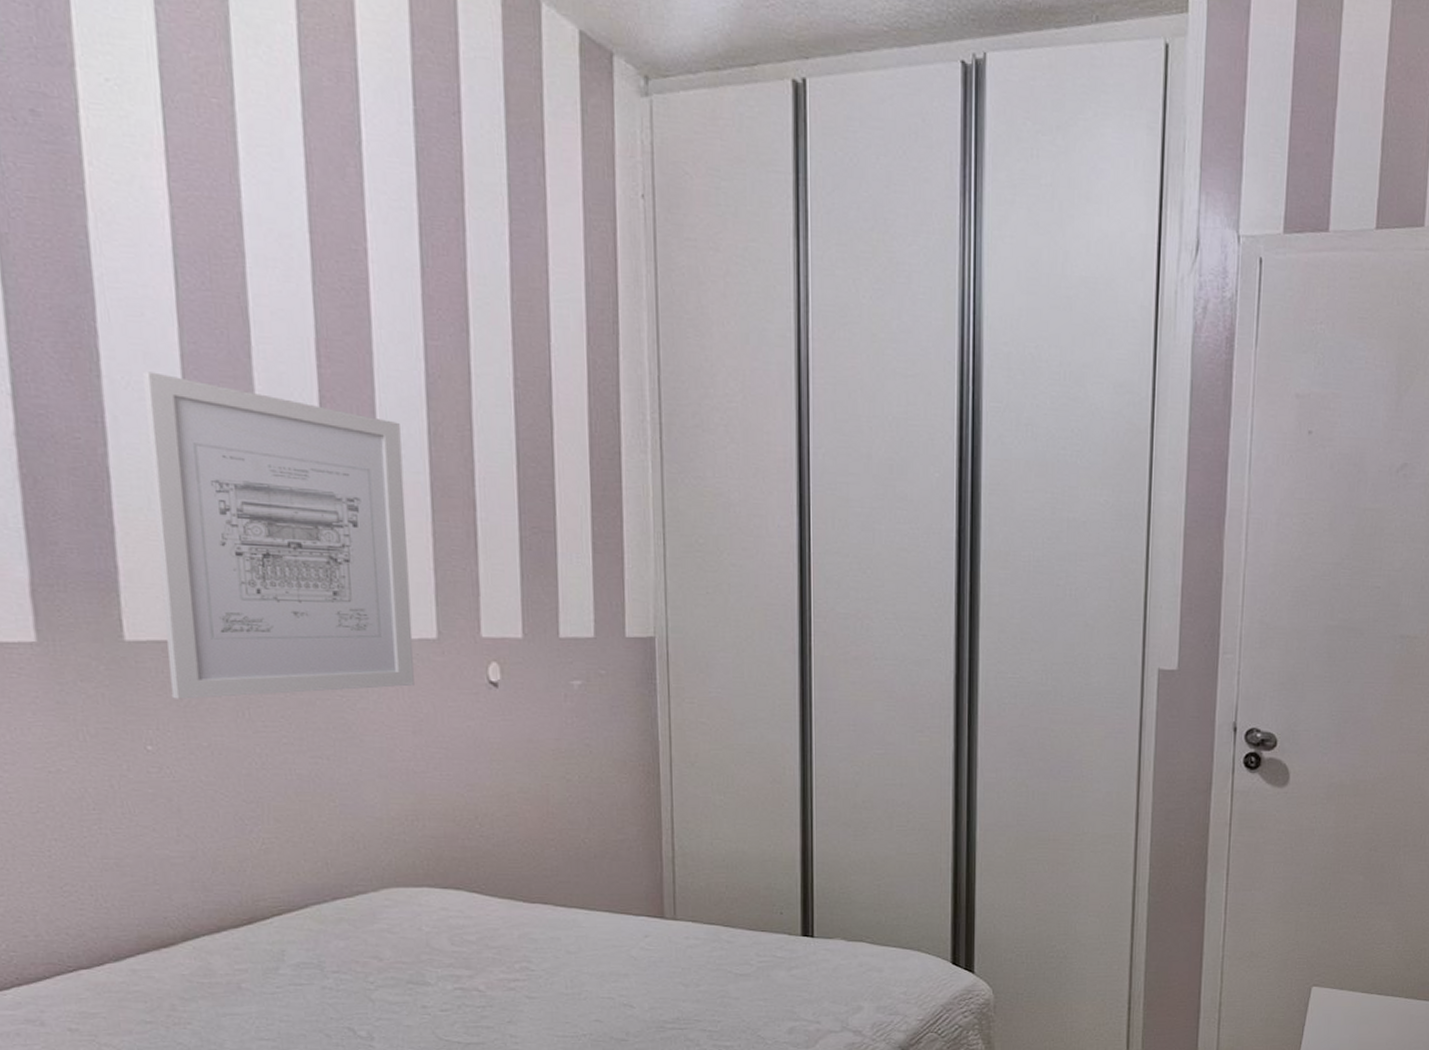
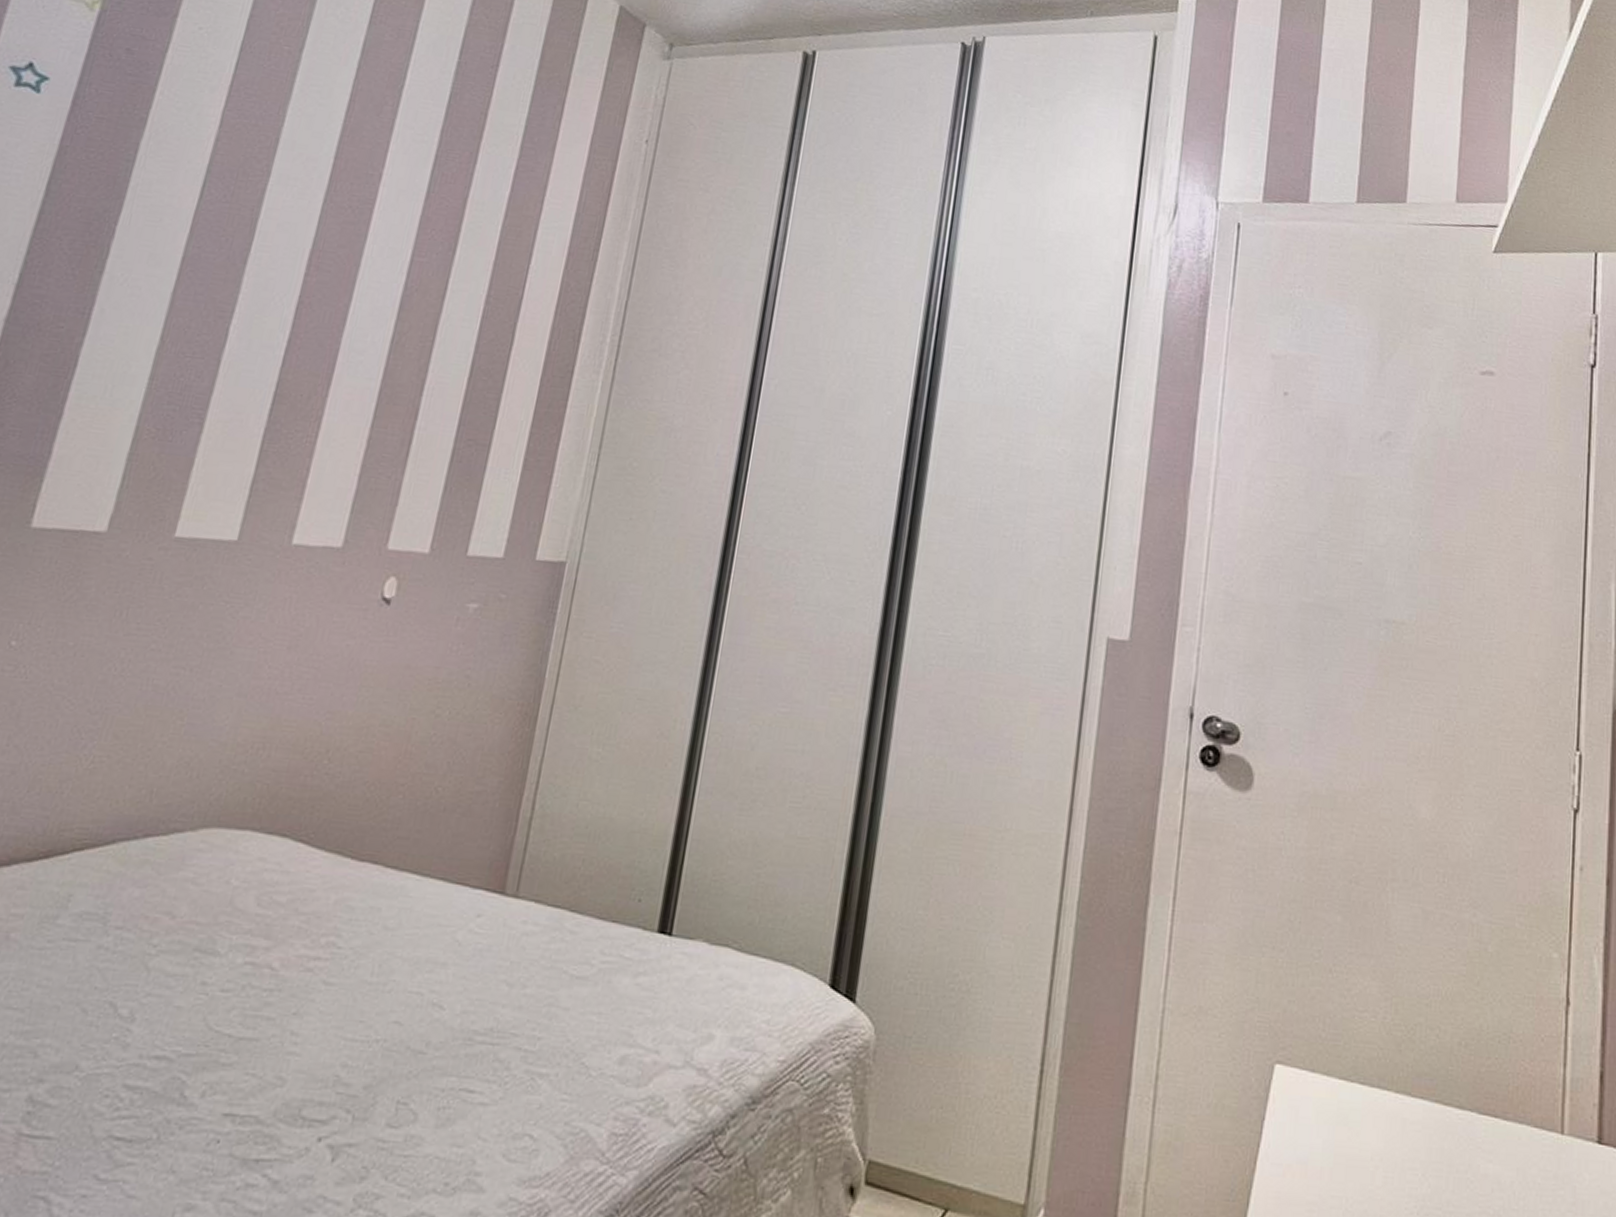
wall art: present [143,371,414,699] -> none [55,270,366,597]

